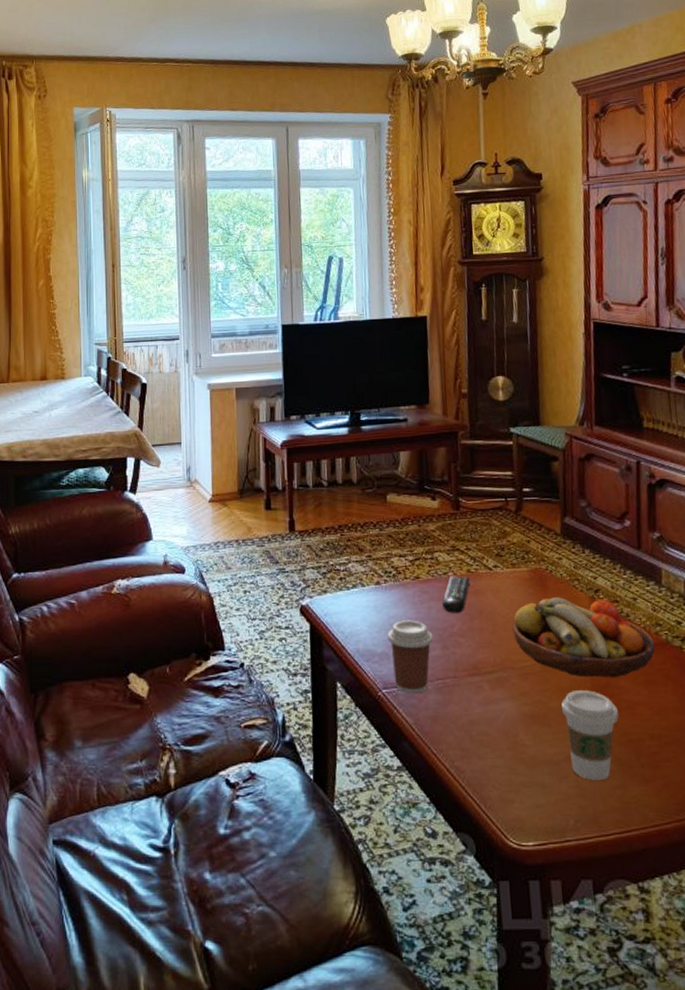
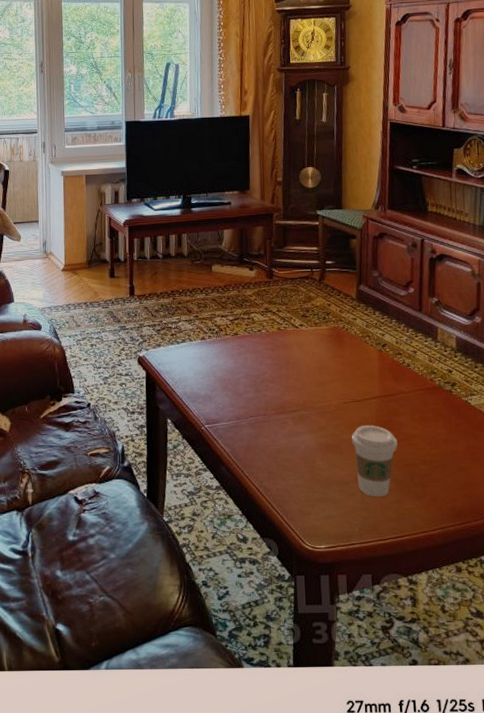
coffee cup: present [387,620,433,694] -> none [210,368,248,428]
remote control: present [442,576,470,613] -> none [256,333,280,363]
fruit bowl: present [512,597,656,678] -> none [314,350,430,415]

